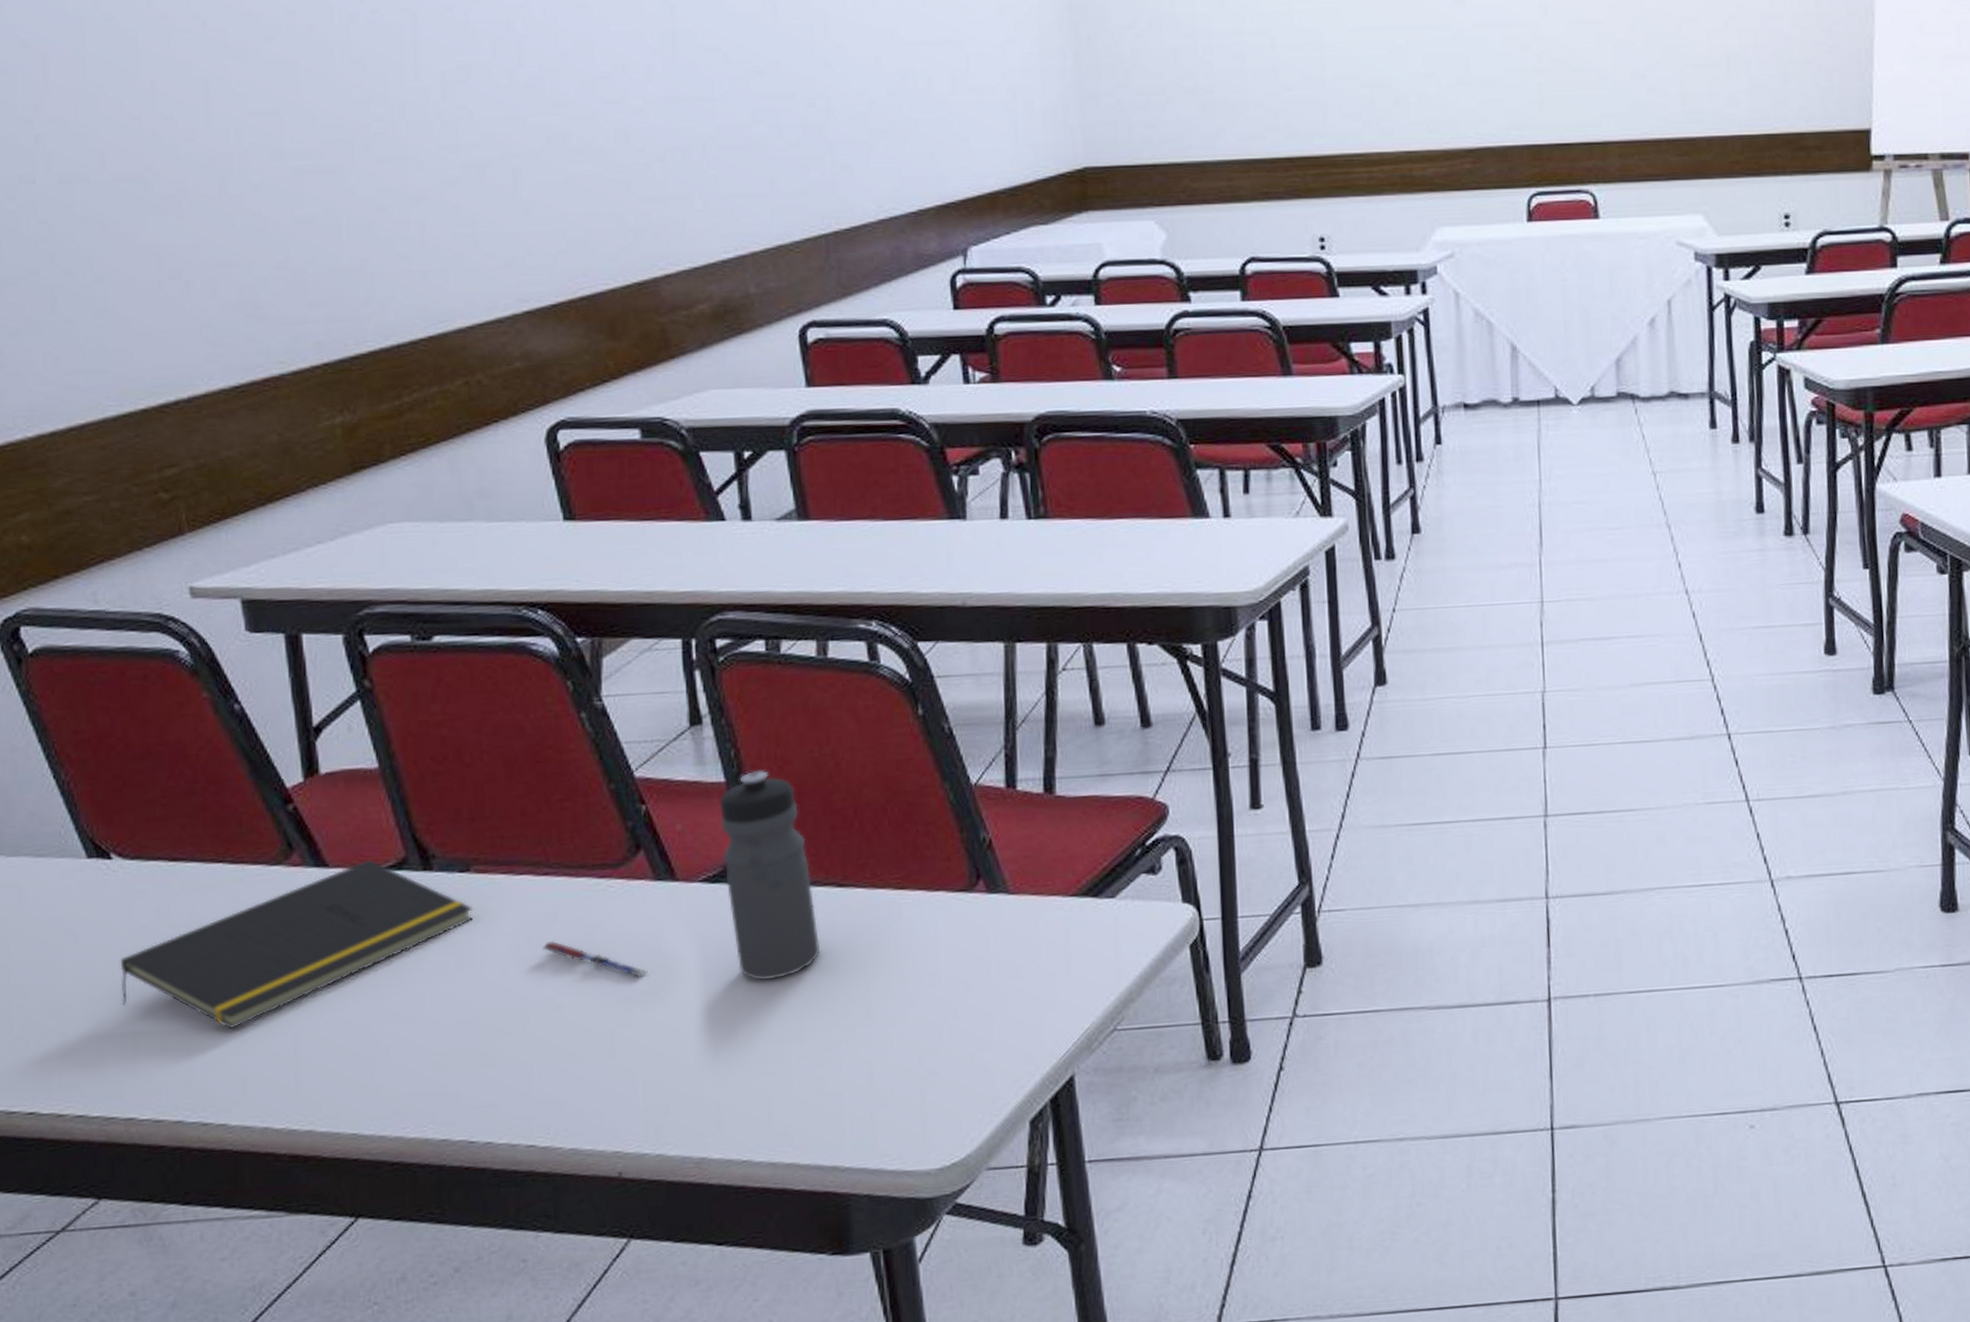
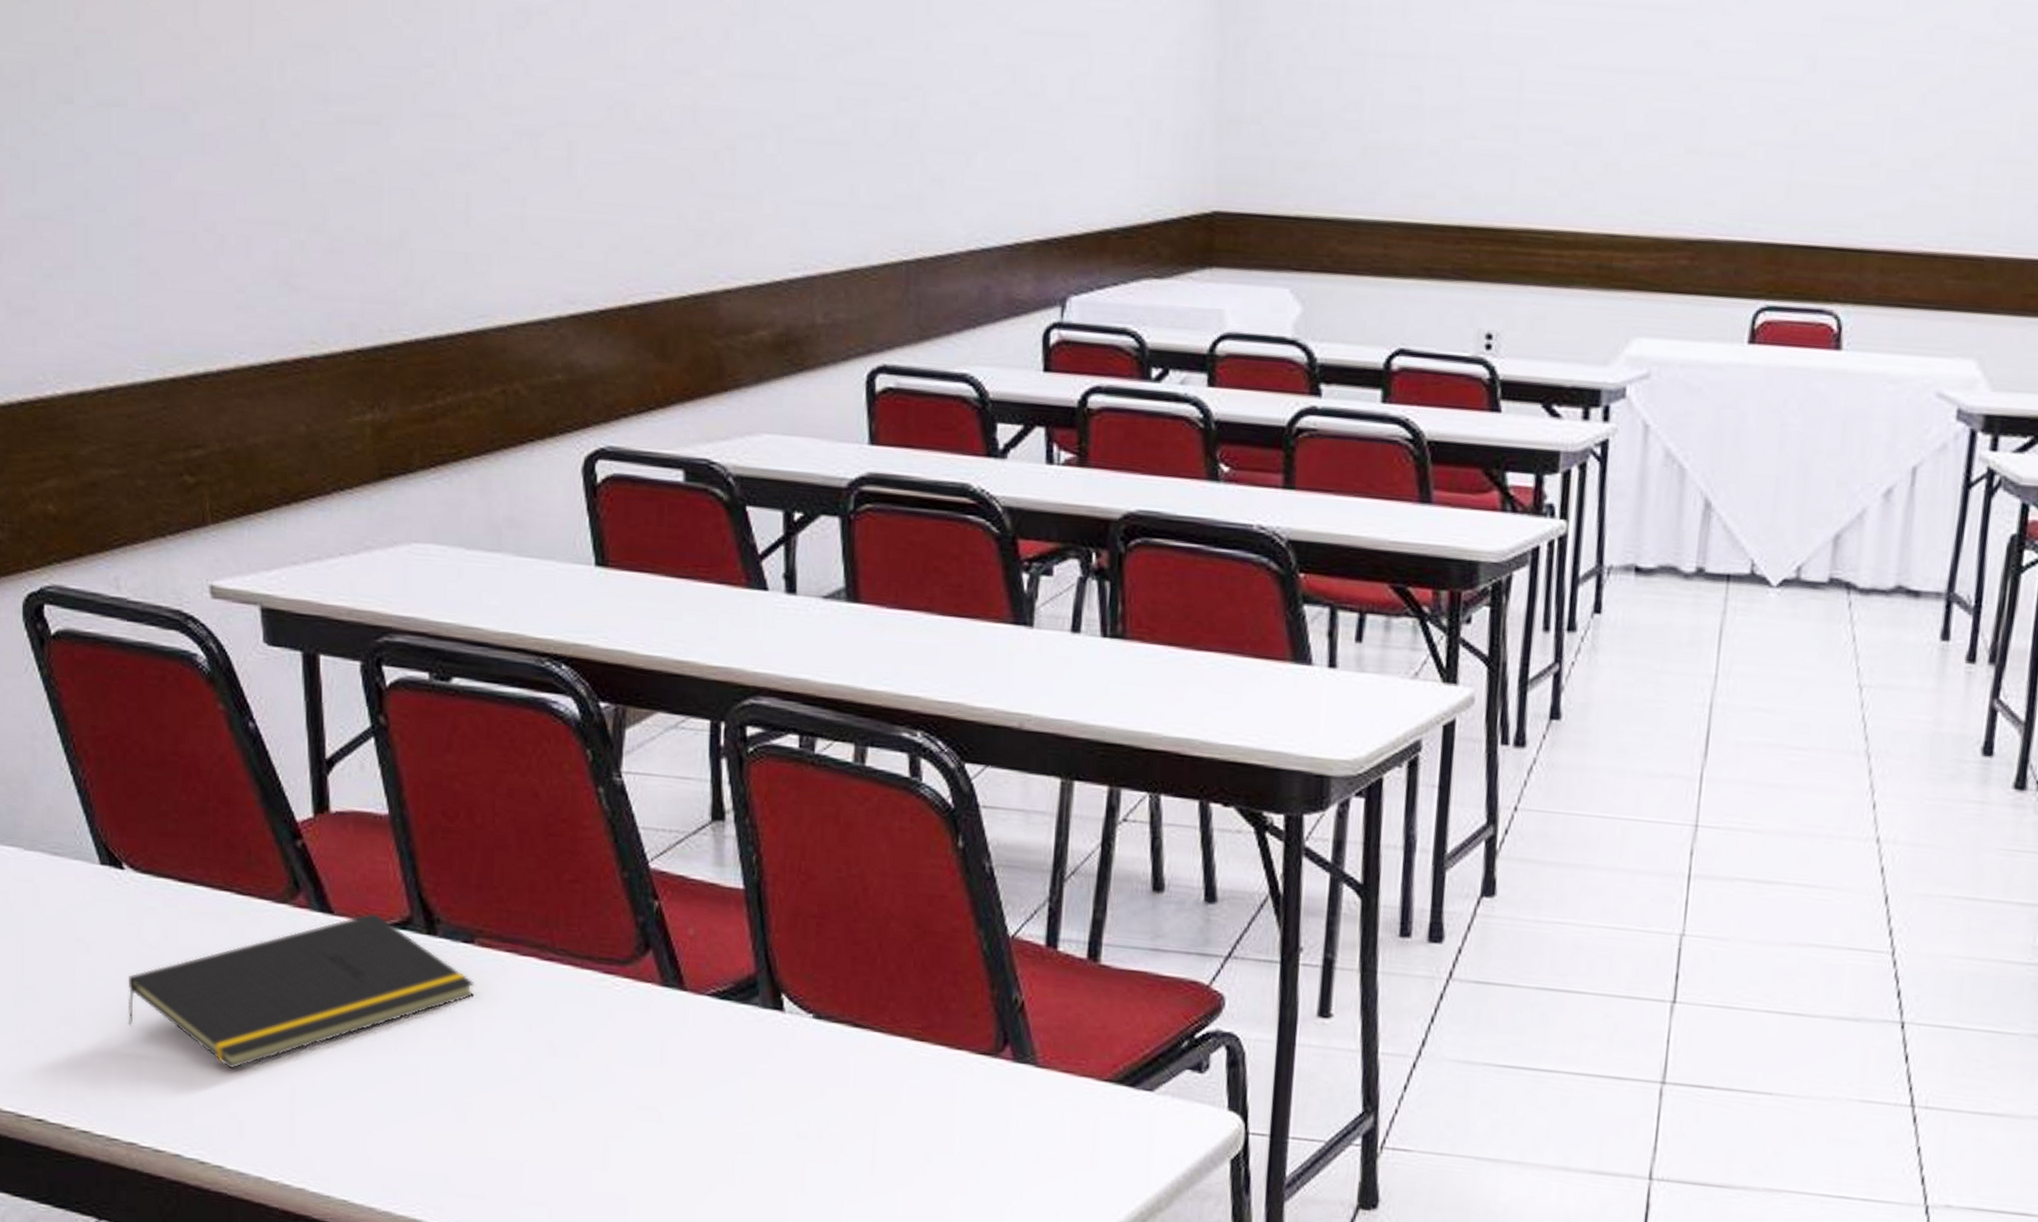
pen: present [542,940,648,979] -> none [541,1032,648,1089]
water bottle: present [718,771,821,981] -> none [734,882,830,1117]

